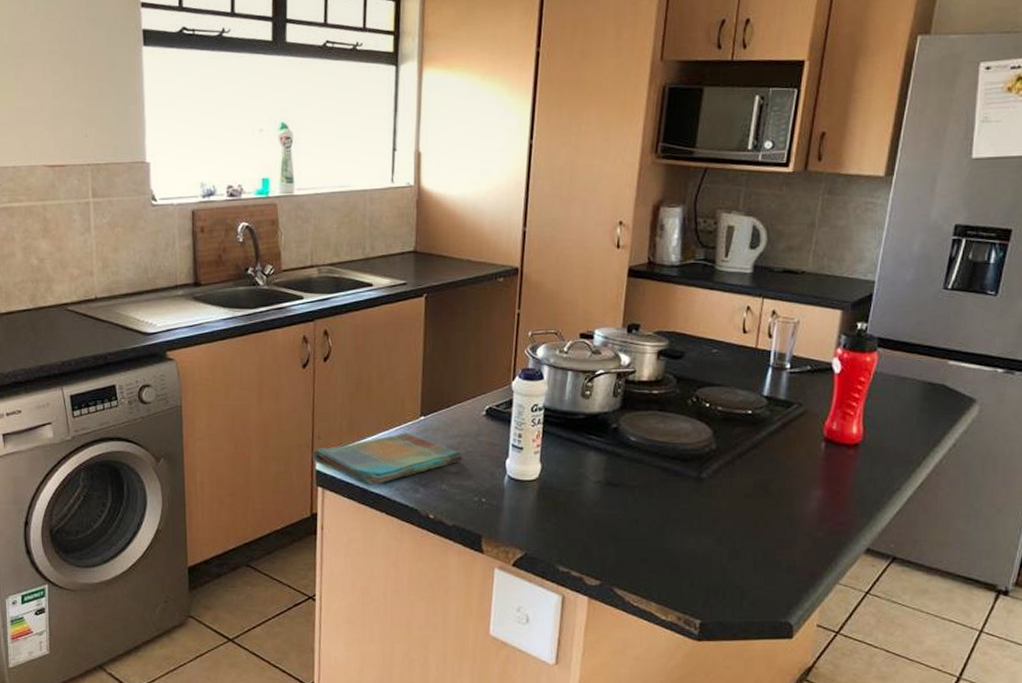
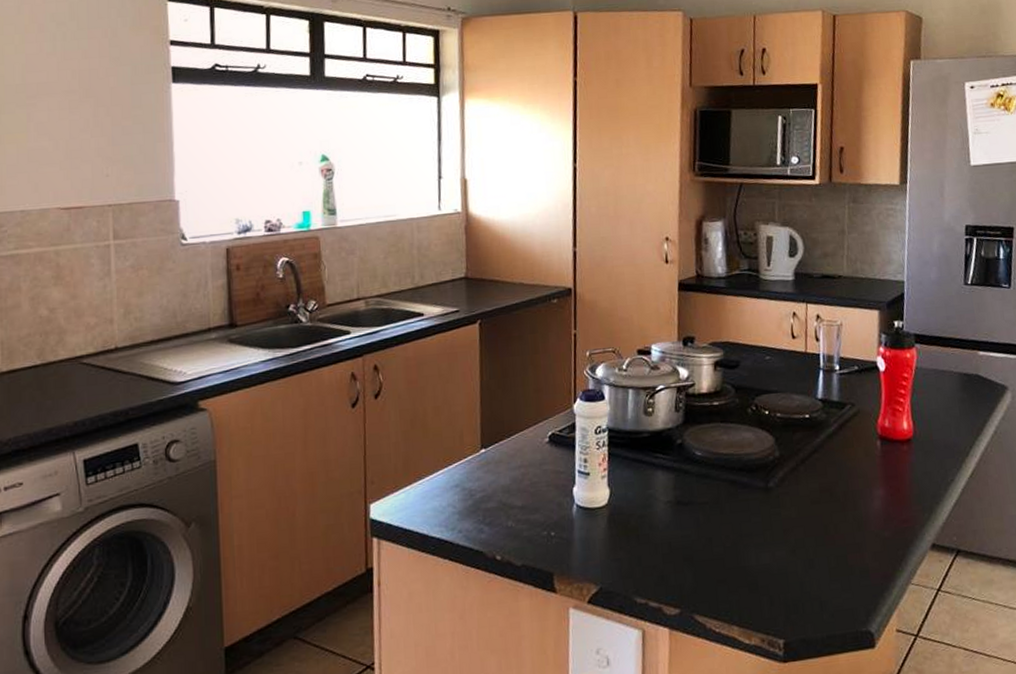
dish towel: present [312,432,463,486] -> none [365,468,528,532]

